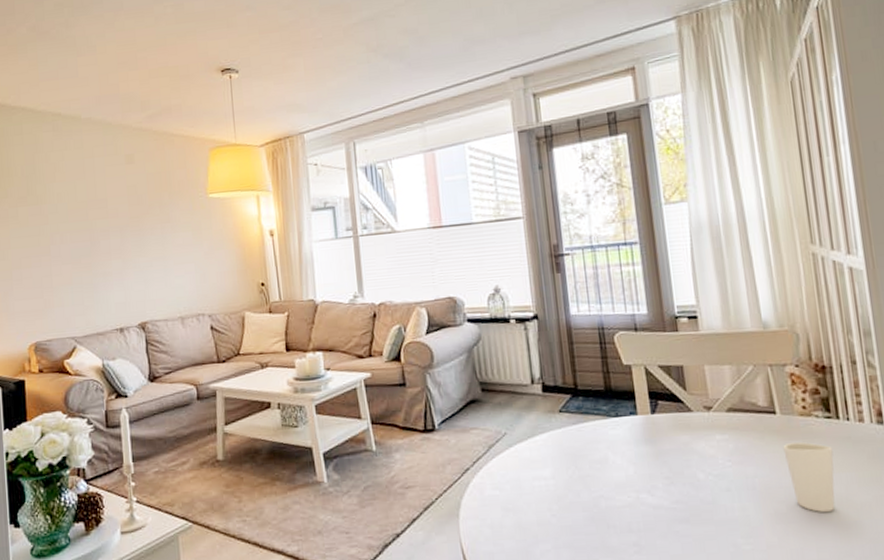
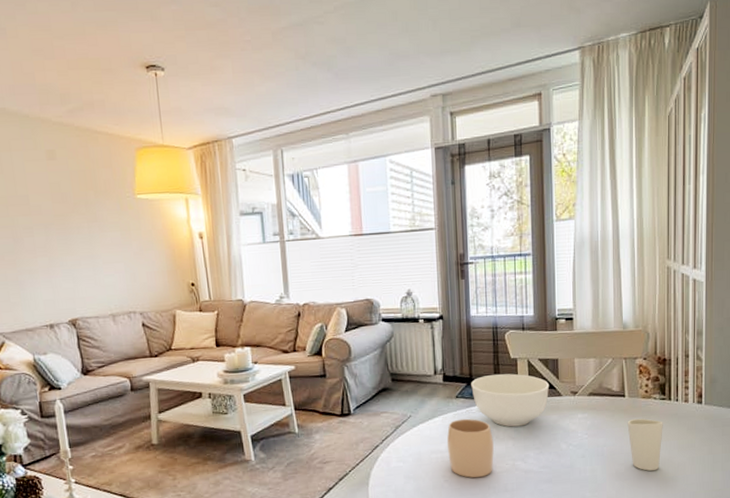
mug: none [551,438,612,513] -> present [446,418,494,478]
bowl: none [576,383,676,450] -> present [471,373,550,427]

